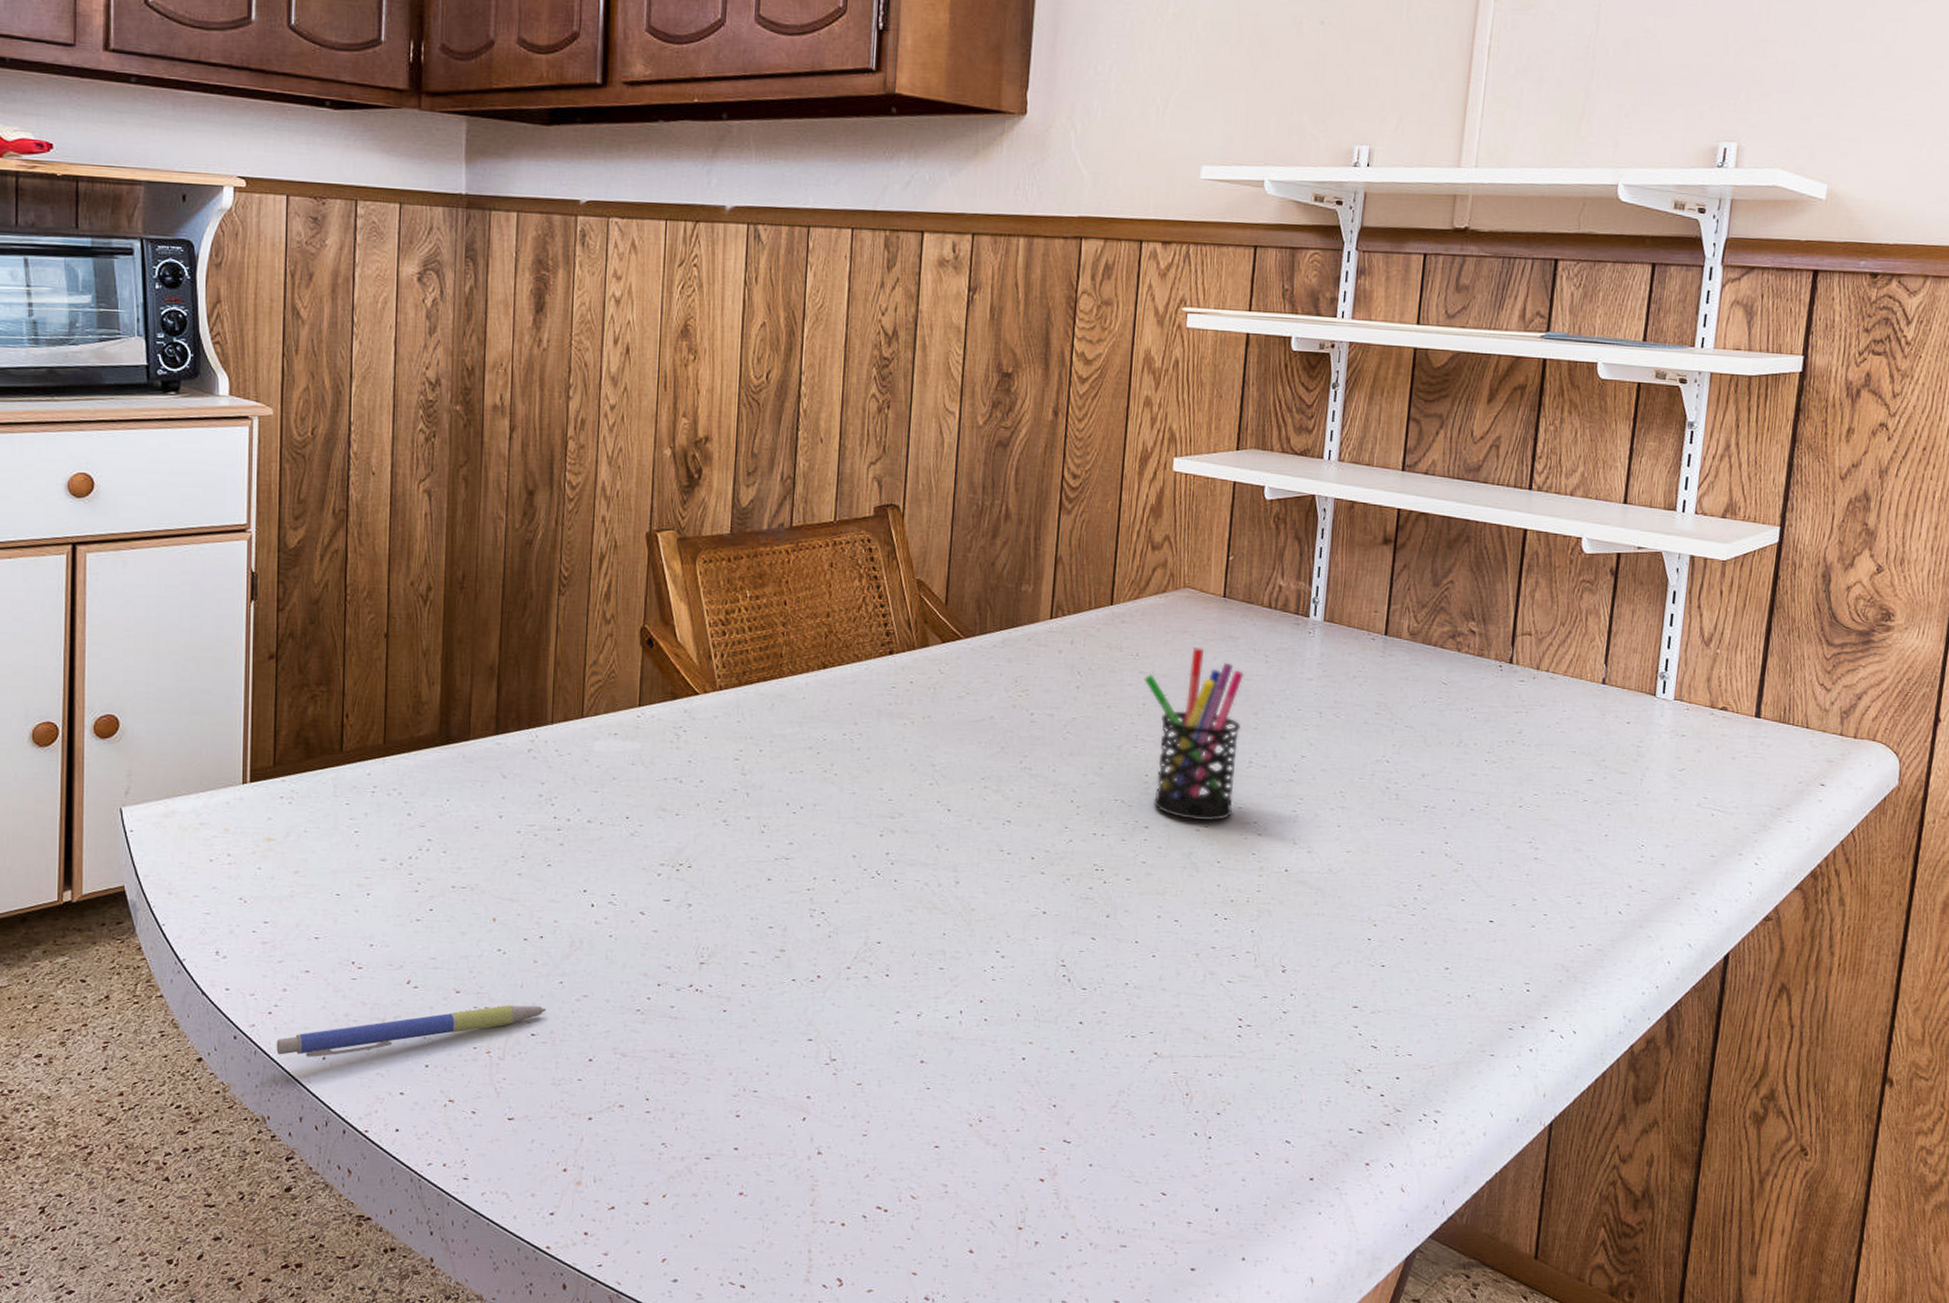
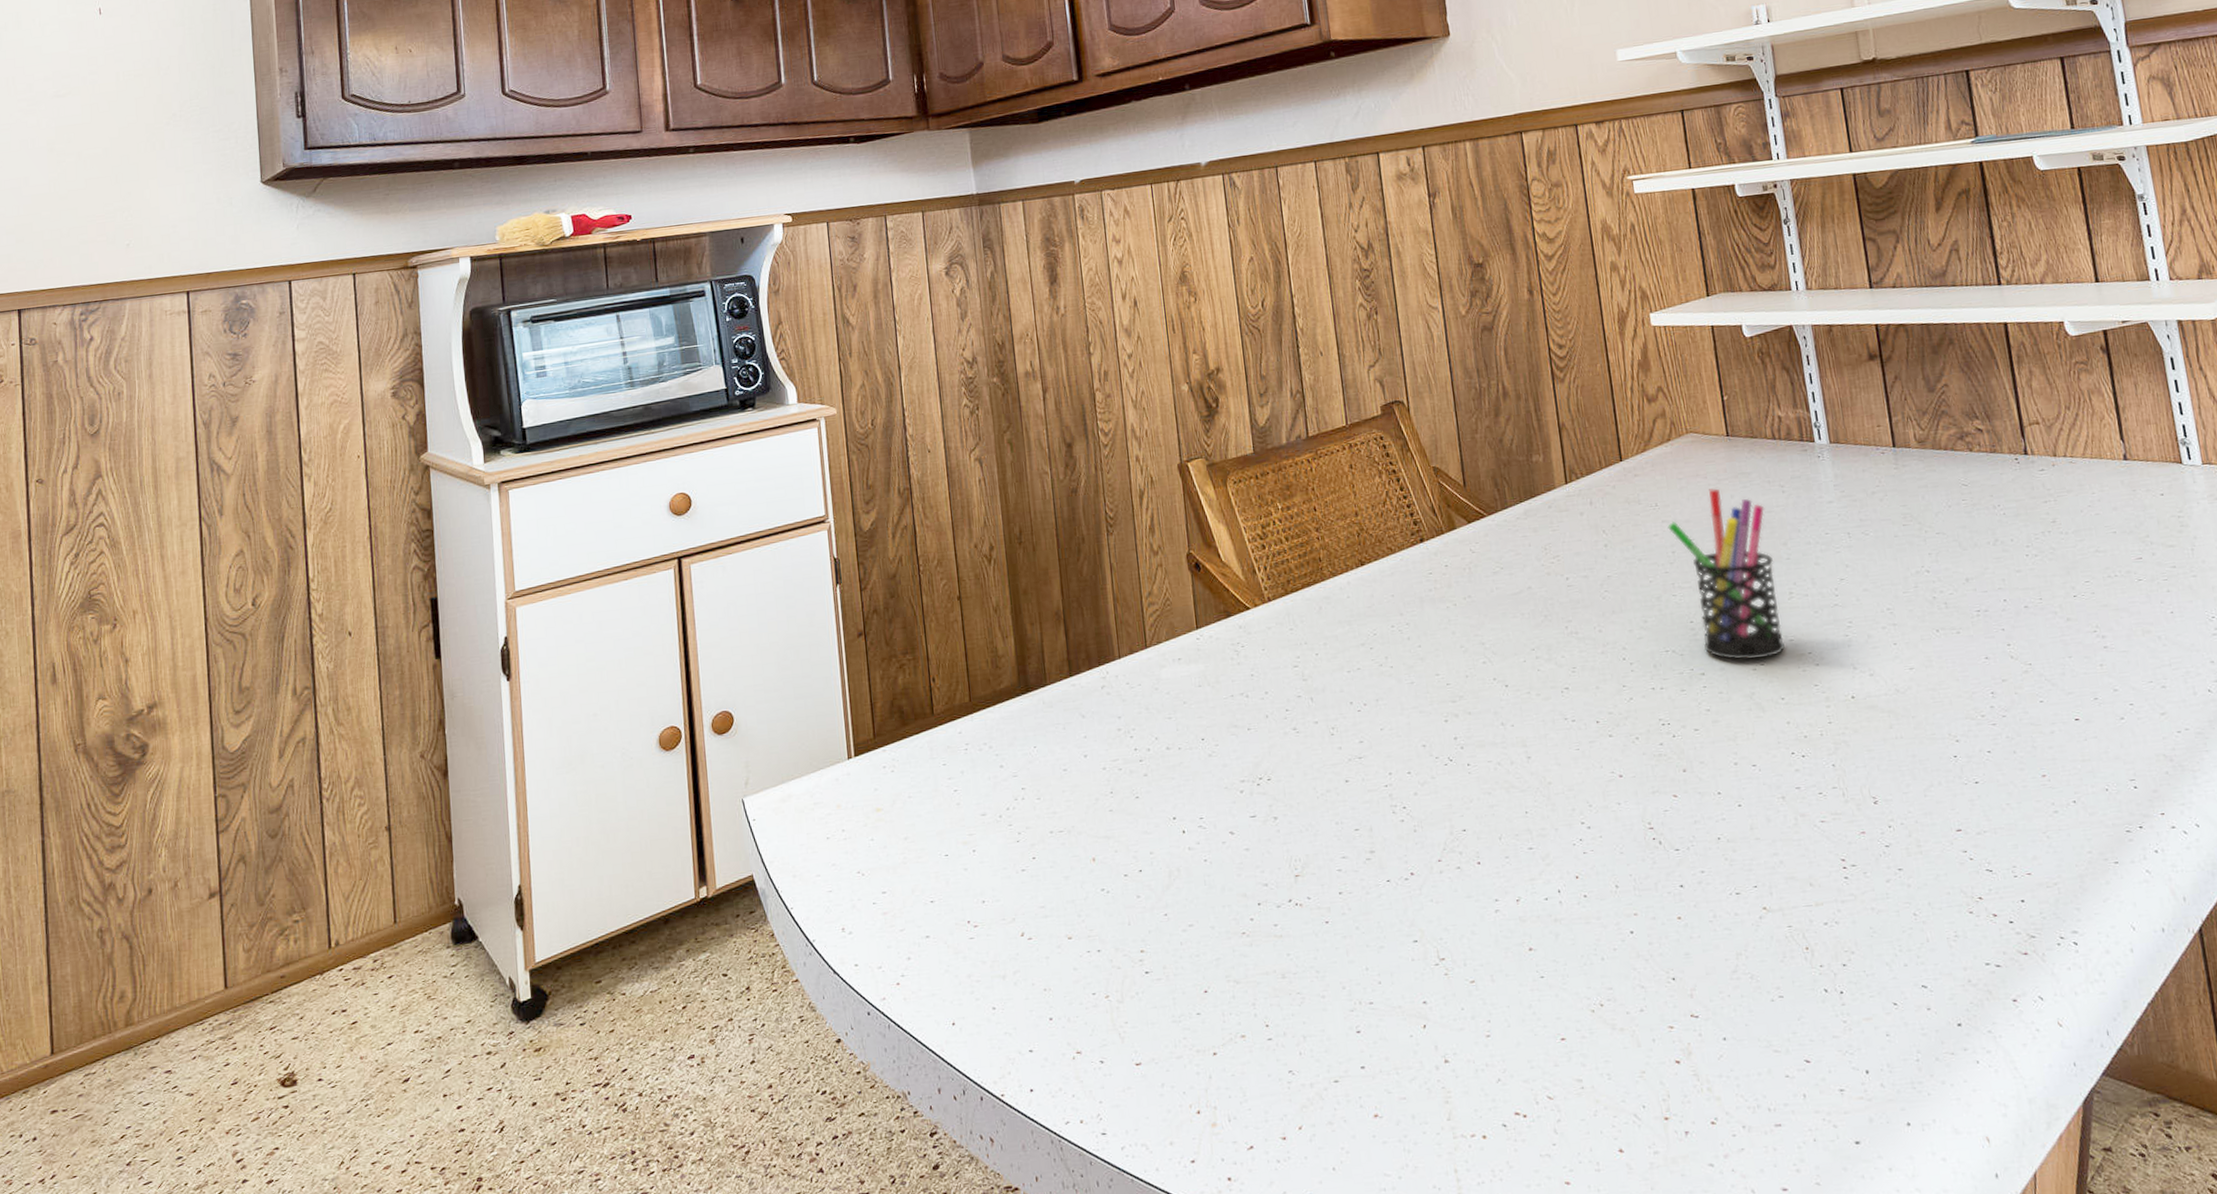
pen: present [276,1005,547,1057] -> none [907,942,1156,1026]

